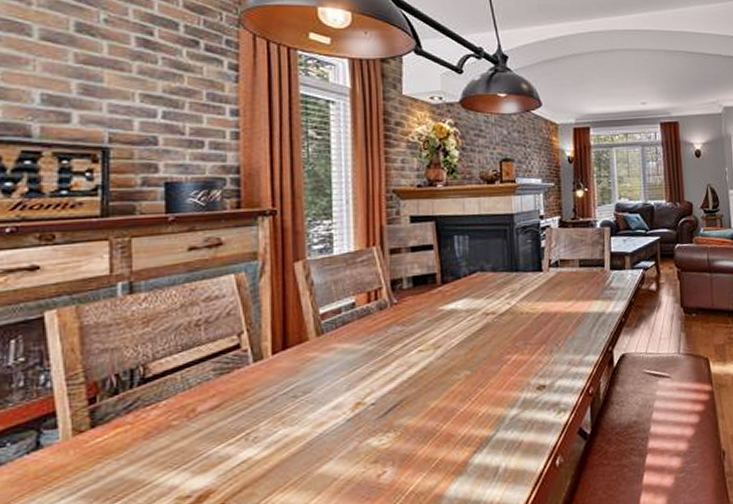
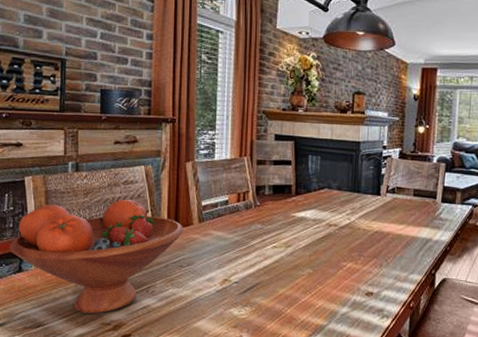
fruit bowl: none [18,319,296,489] -> present [9,198,184,314]

